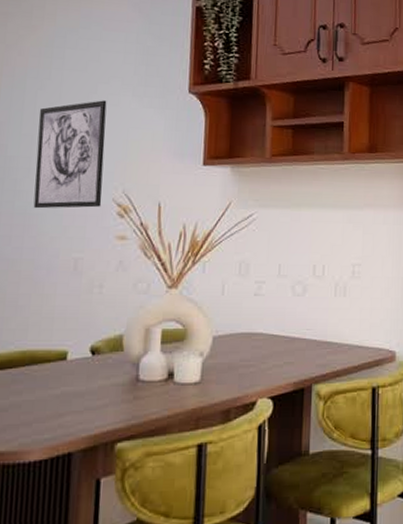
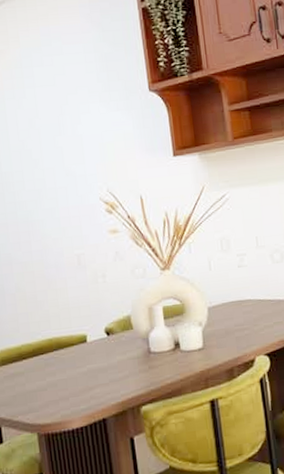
wall art: present [33,100,107,209] -> none [21,110,91,216]

